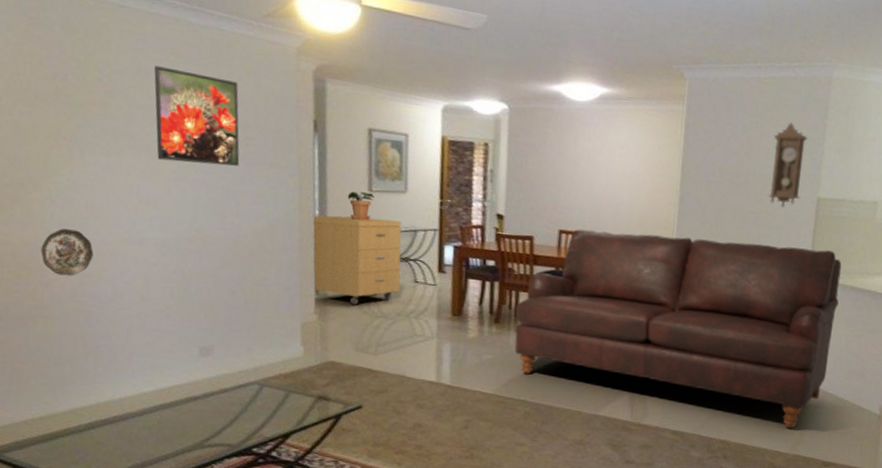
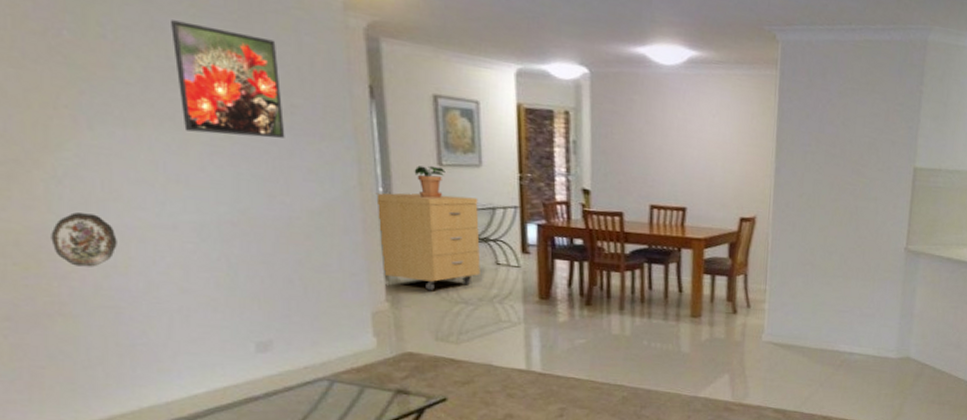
sofa: present [514,229,842,429] -> none [607,203,938,401]
pendulum clock: present [768,122,808,208] -> none [865,88,904,179]

